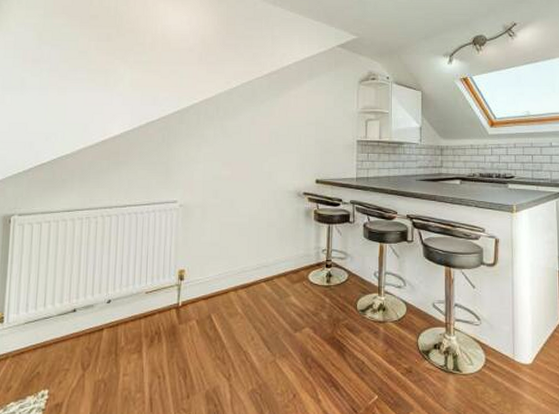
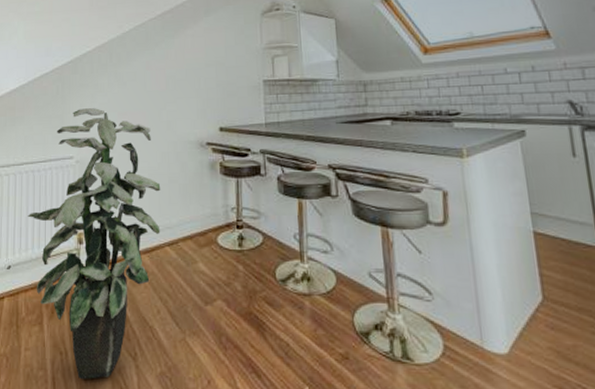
indoor plant: none [129,157,260,398] -> present [27,108,161,379]

